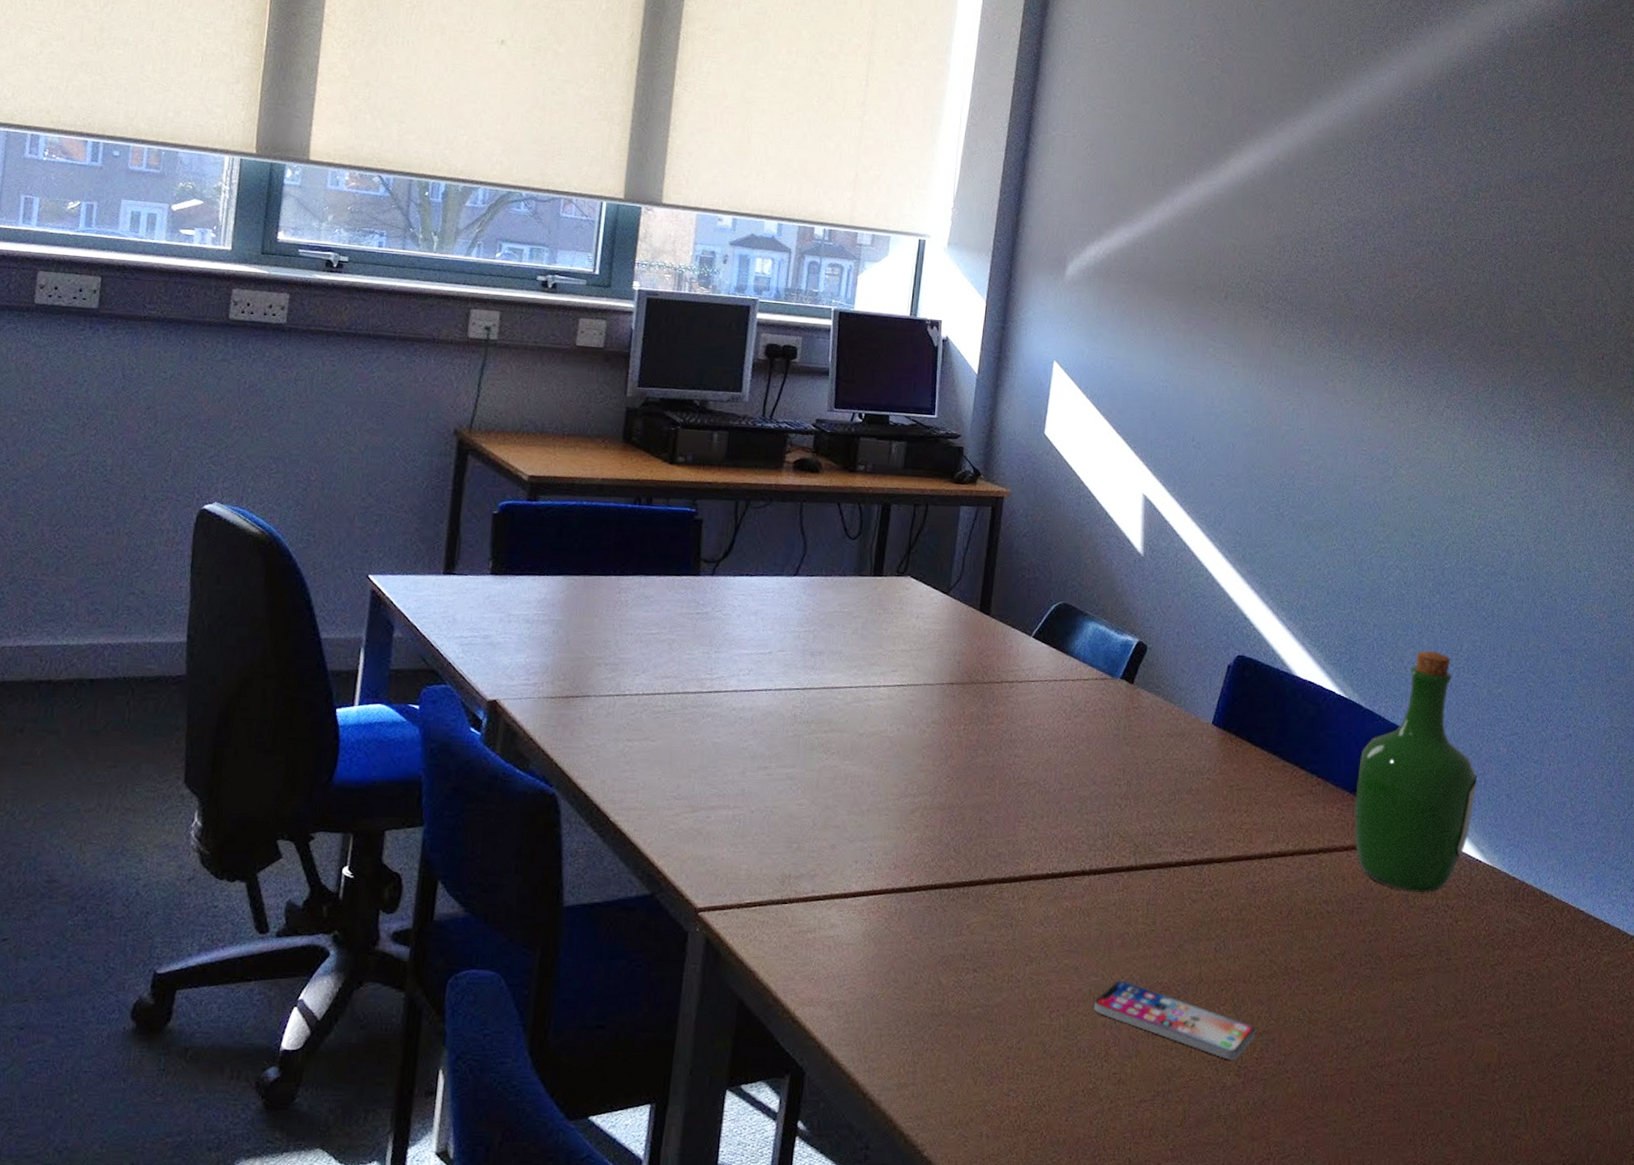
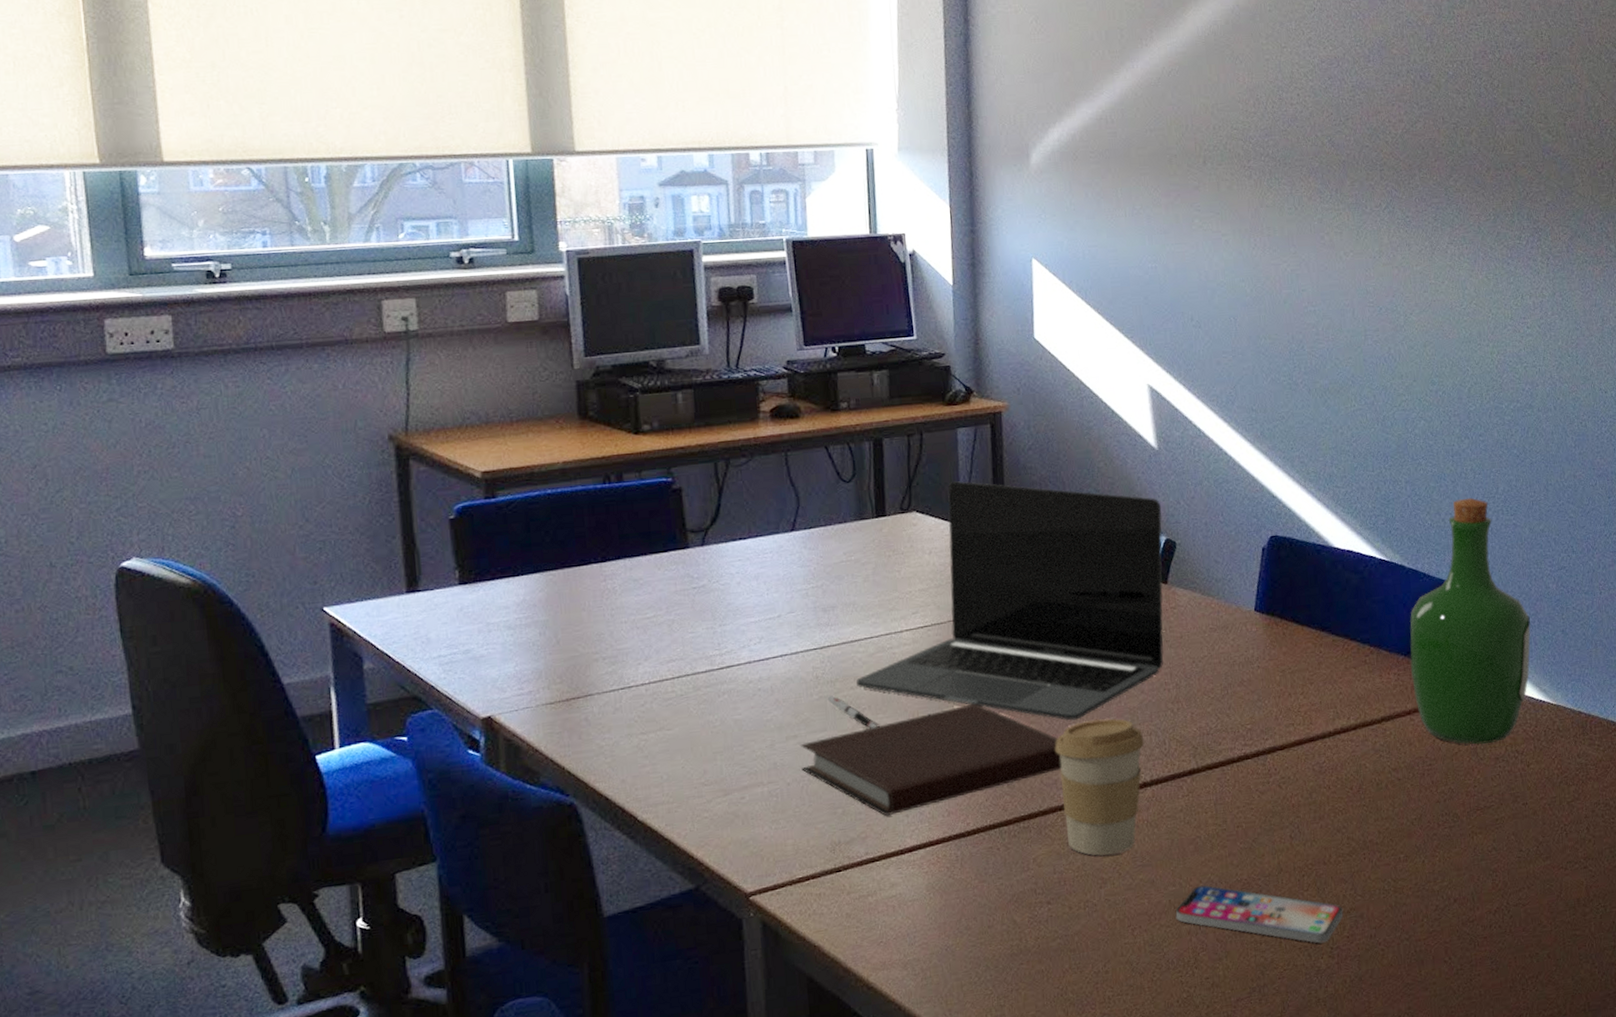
notebook: none [766,766,1009,858] -> present [799,703,1062,816]
pen: none [801,735,843,773] -> present [827,696,877,729]
laptop: none [830,554,1139,799] -> present [856,481,1164,721]
coffee cup: none [1002,801,1089,935] -> present [1055,718,1145,857]

